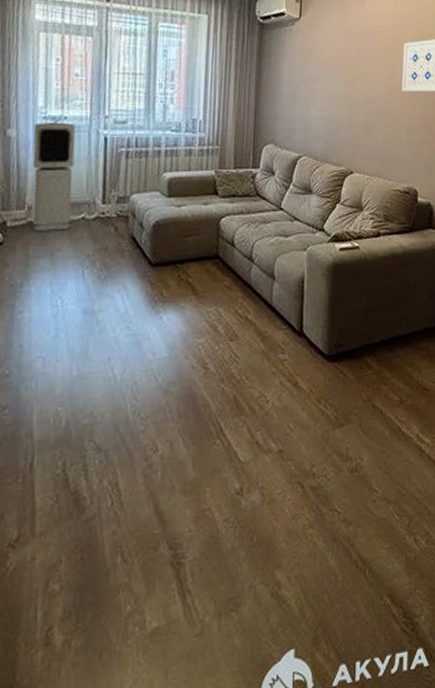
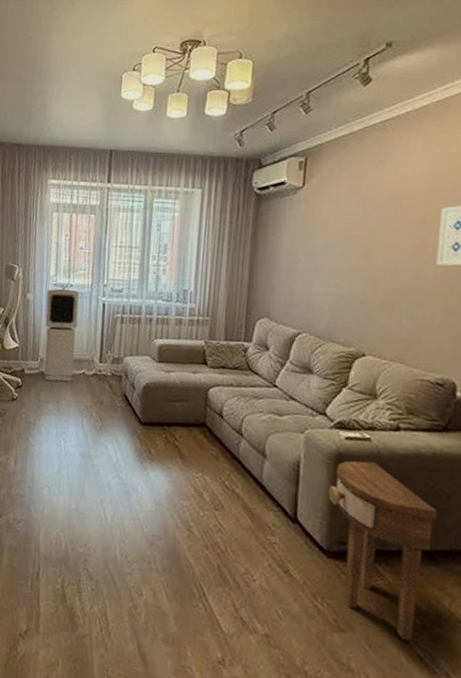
side table: none [327,267,408,418] -> present [328,461,438,642]

